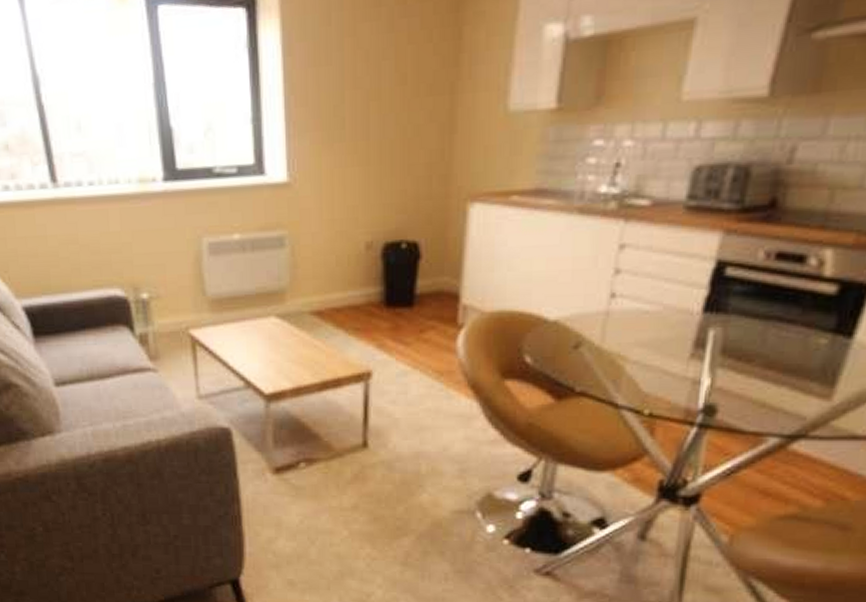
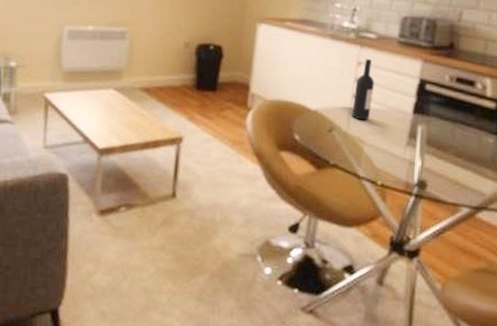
wine bottle: none [609,239,645,329] -> present [352,59,374,120]

